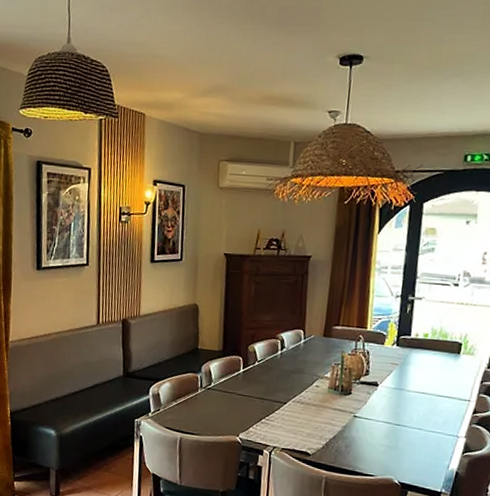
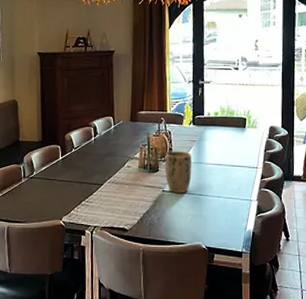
plant pot: none [358,373,392,421] -> present [165,151,192,193]

